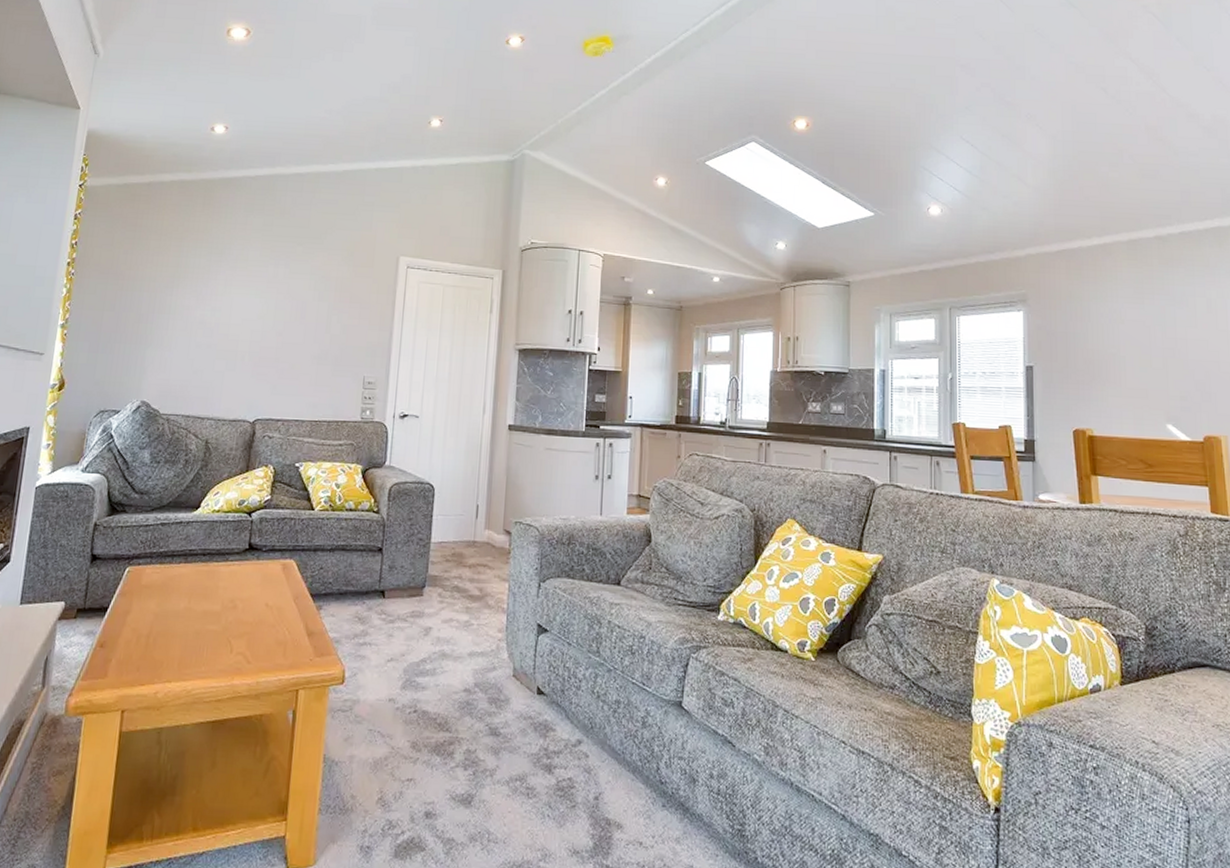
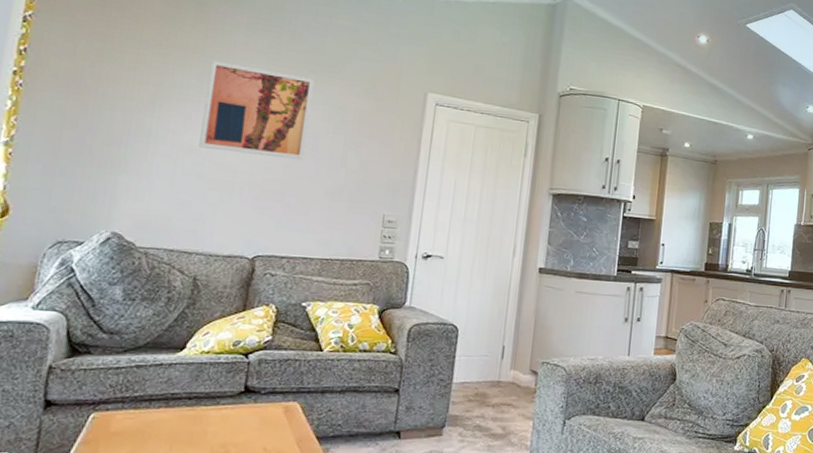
wall art: none [208,240,302,328] -> present [199,60,315,161]

